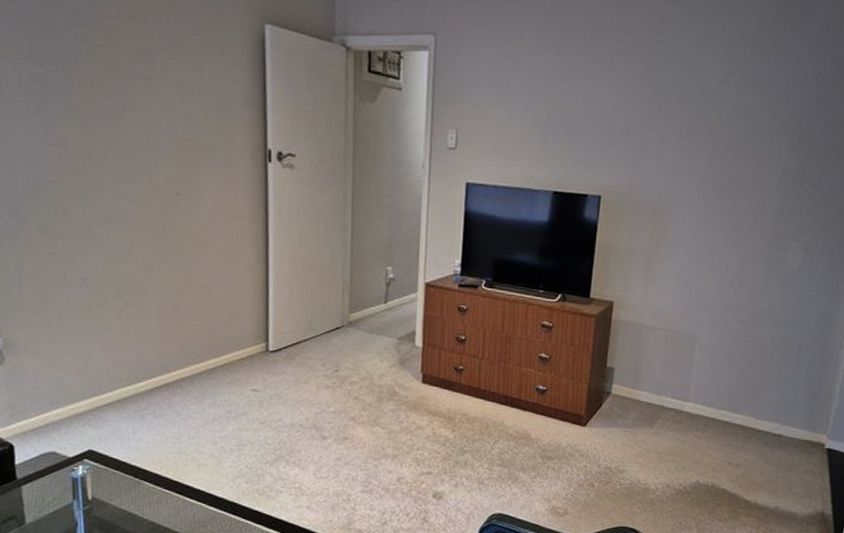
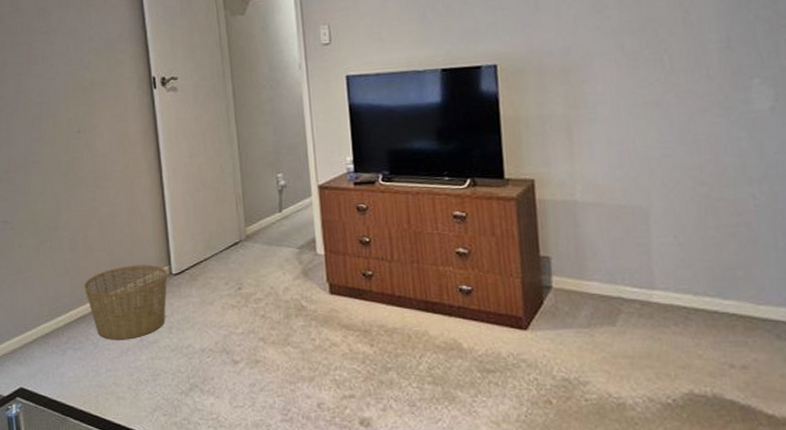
basket: none [171,338,264,411] -> present [84,264,168,340]

